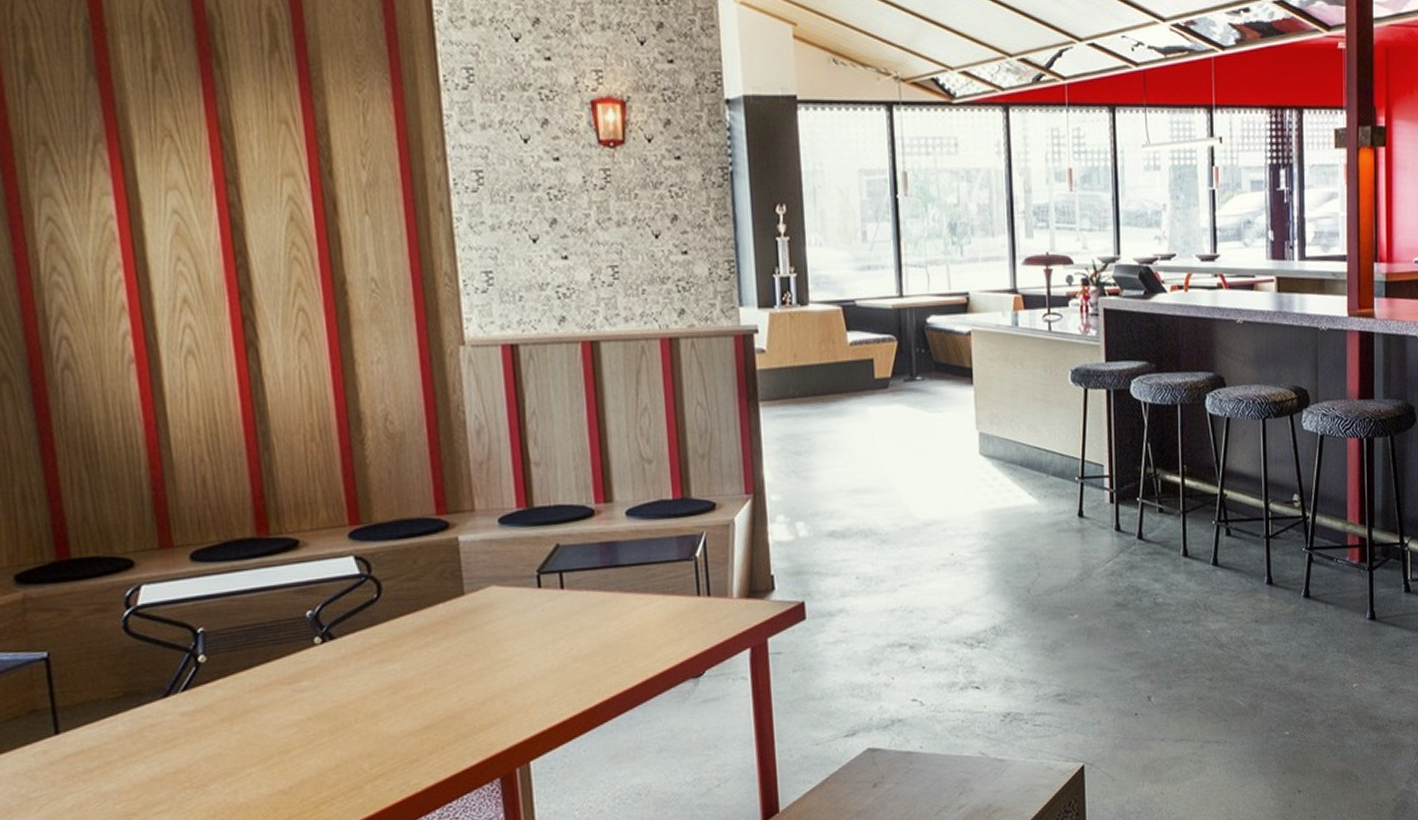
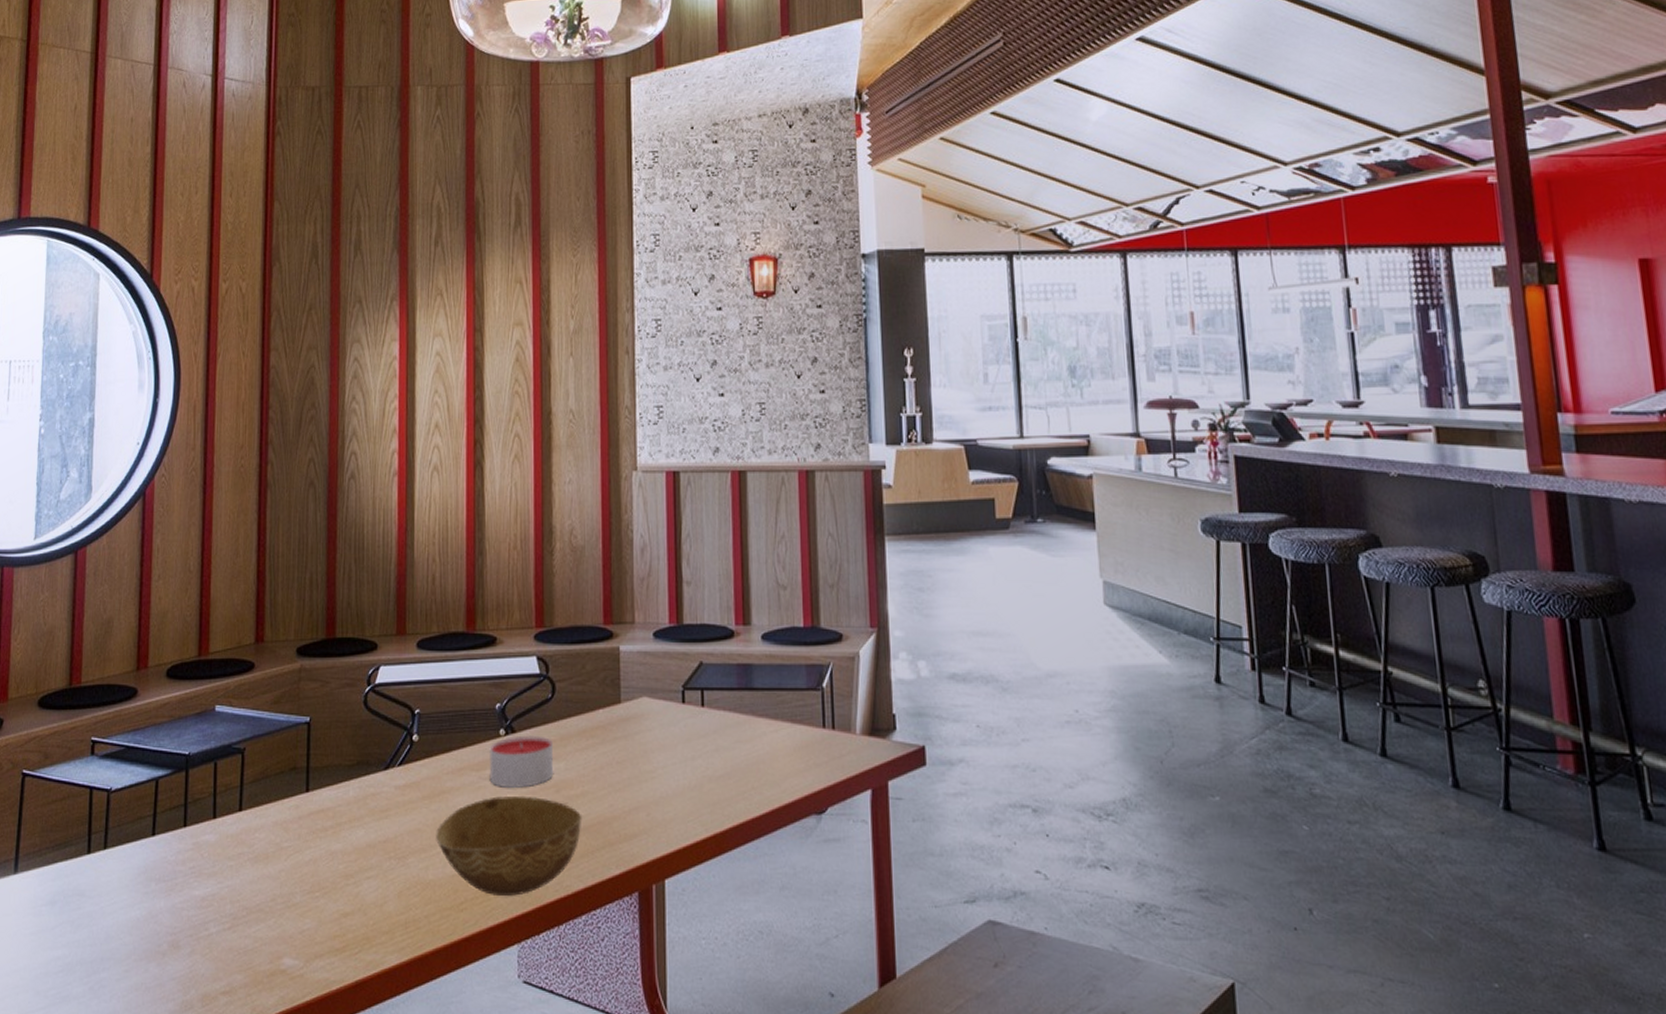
bowl: none [243,702,428,807] -> present [436,795,582,896]
candle: none [303,639,387,698] -> present [489,735,553,789]

